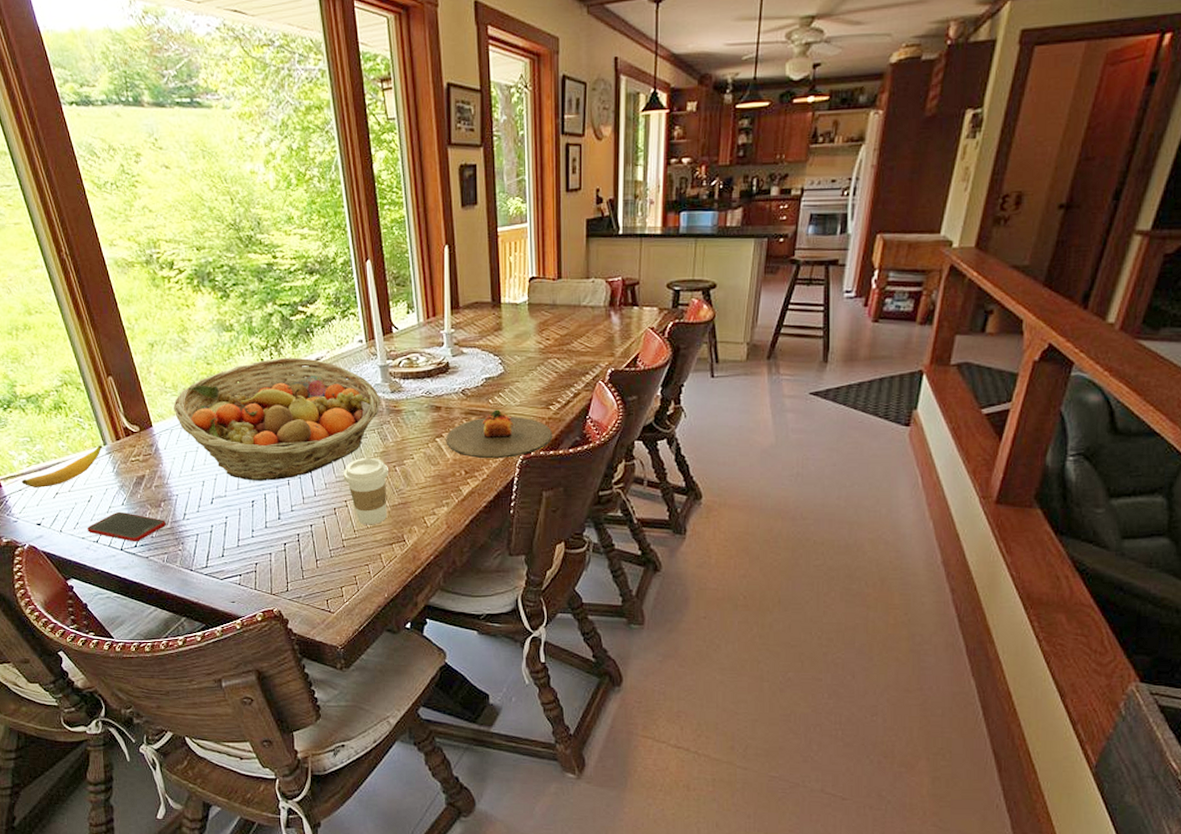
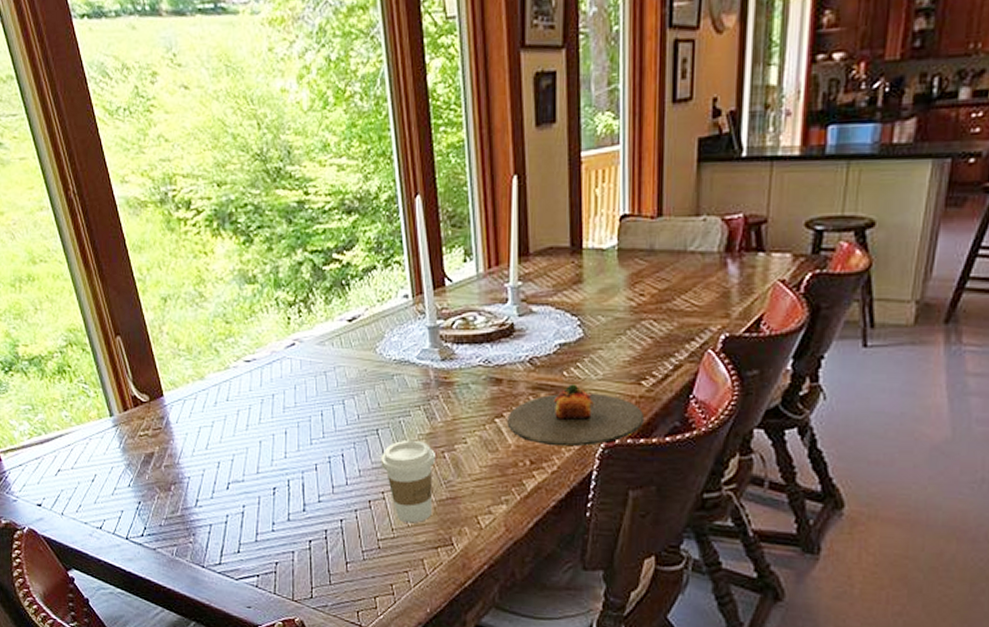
banana: present [21,445,102,489] -> none [22,416,108,464]
cell phone: present [87,511,166,542] -> none [90,494,176,531]
fruit basket: present [173,357,381,481] -> none [187,315,428,465]

